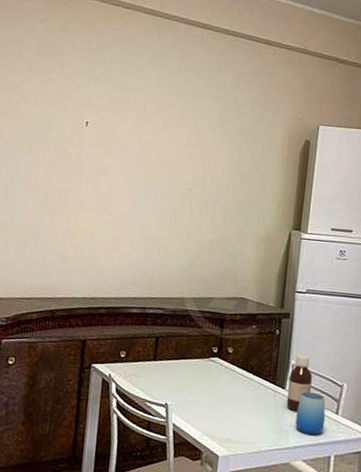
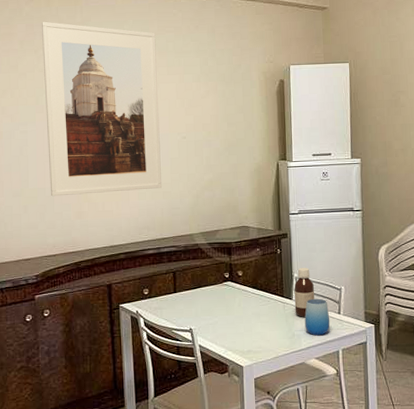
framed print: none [36,43,175,242] -> present [41,21,162,197]

